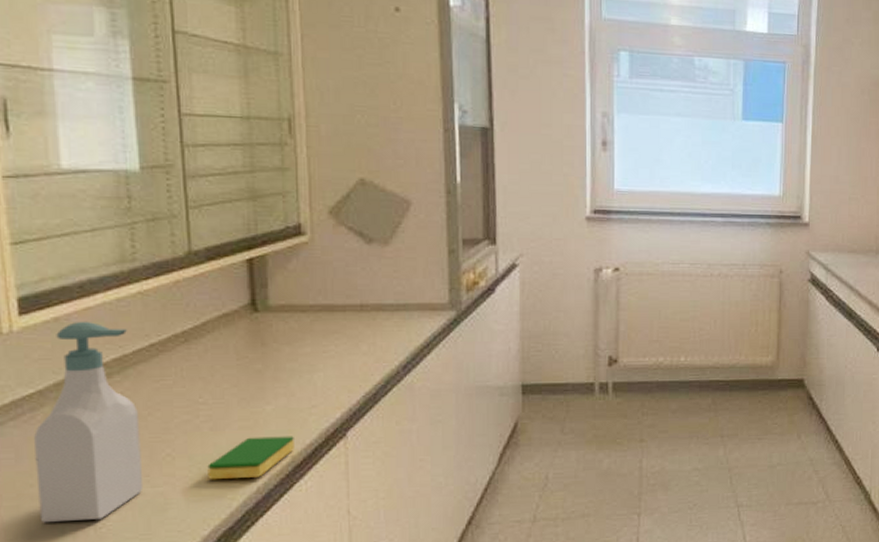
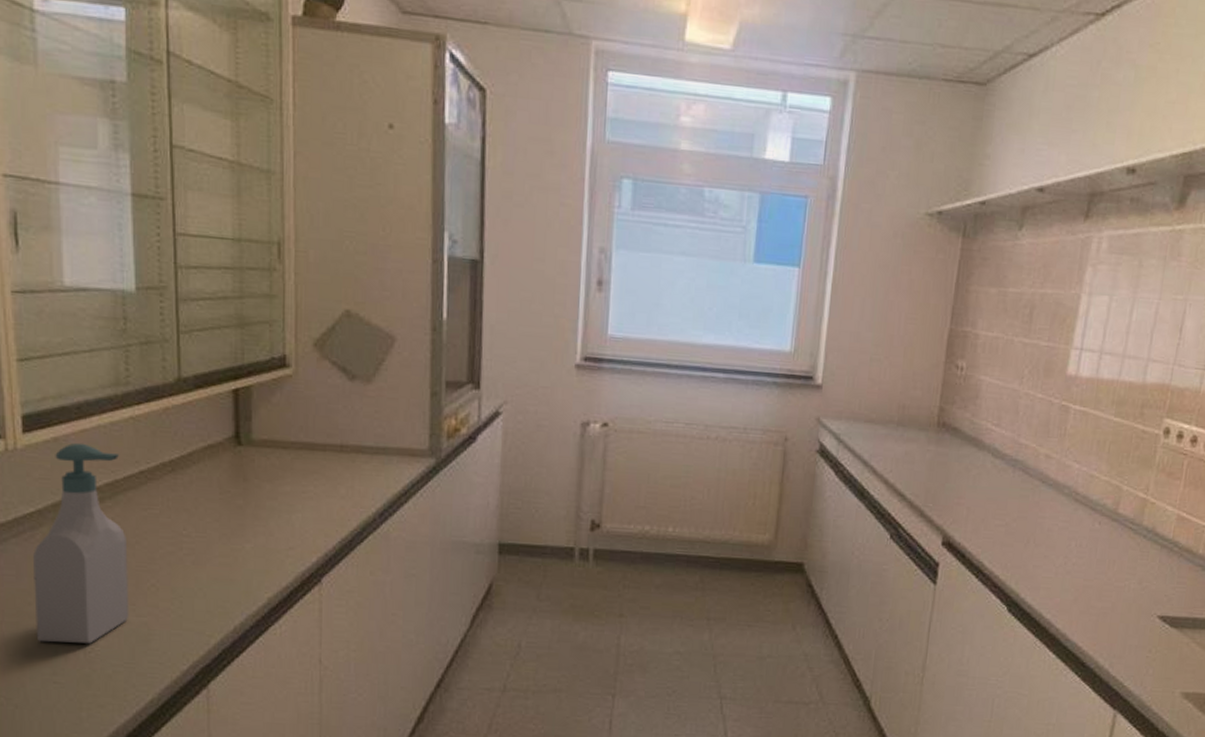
dish sponge: present [207,436,294,480] -> none [188,574,271,616]

